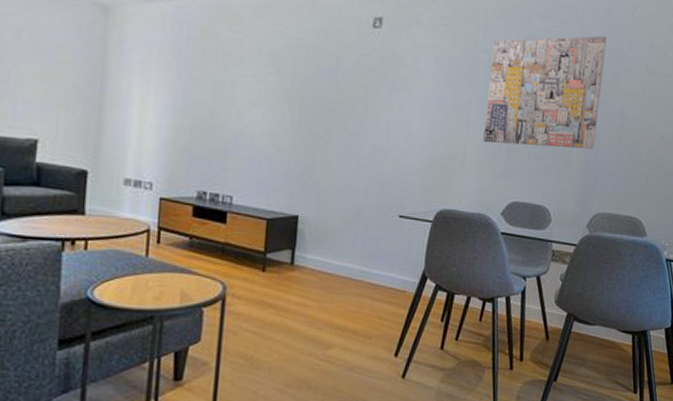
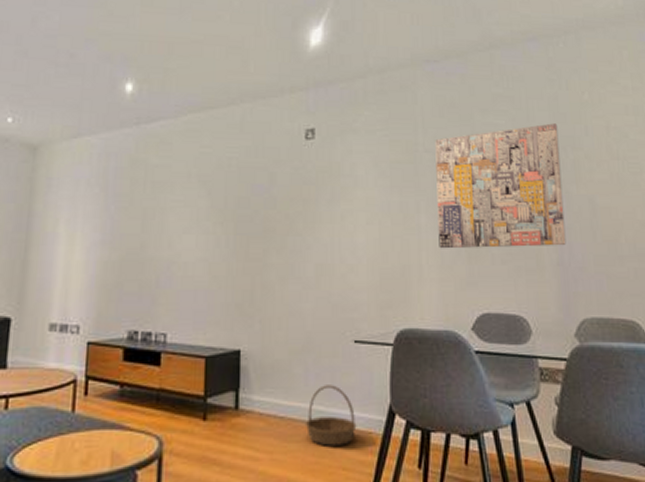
basket: none [350,250,394,300] -> present [305,385,357,446]

